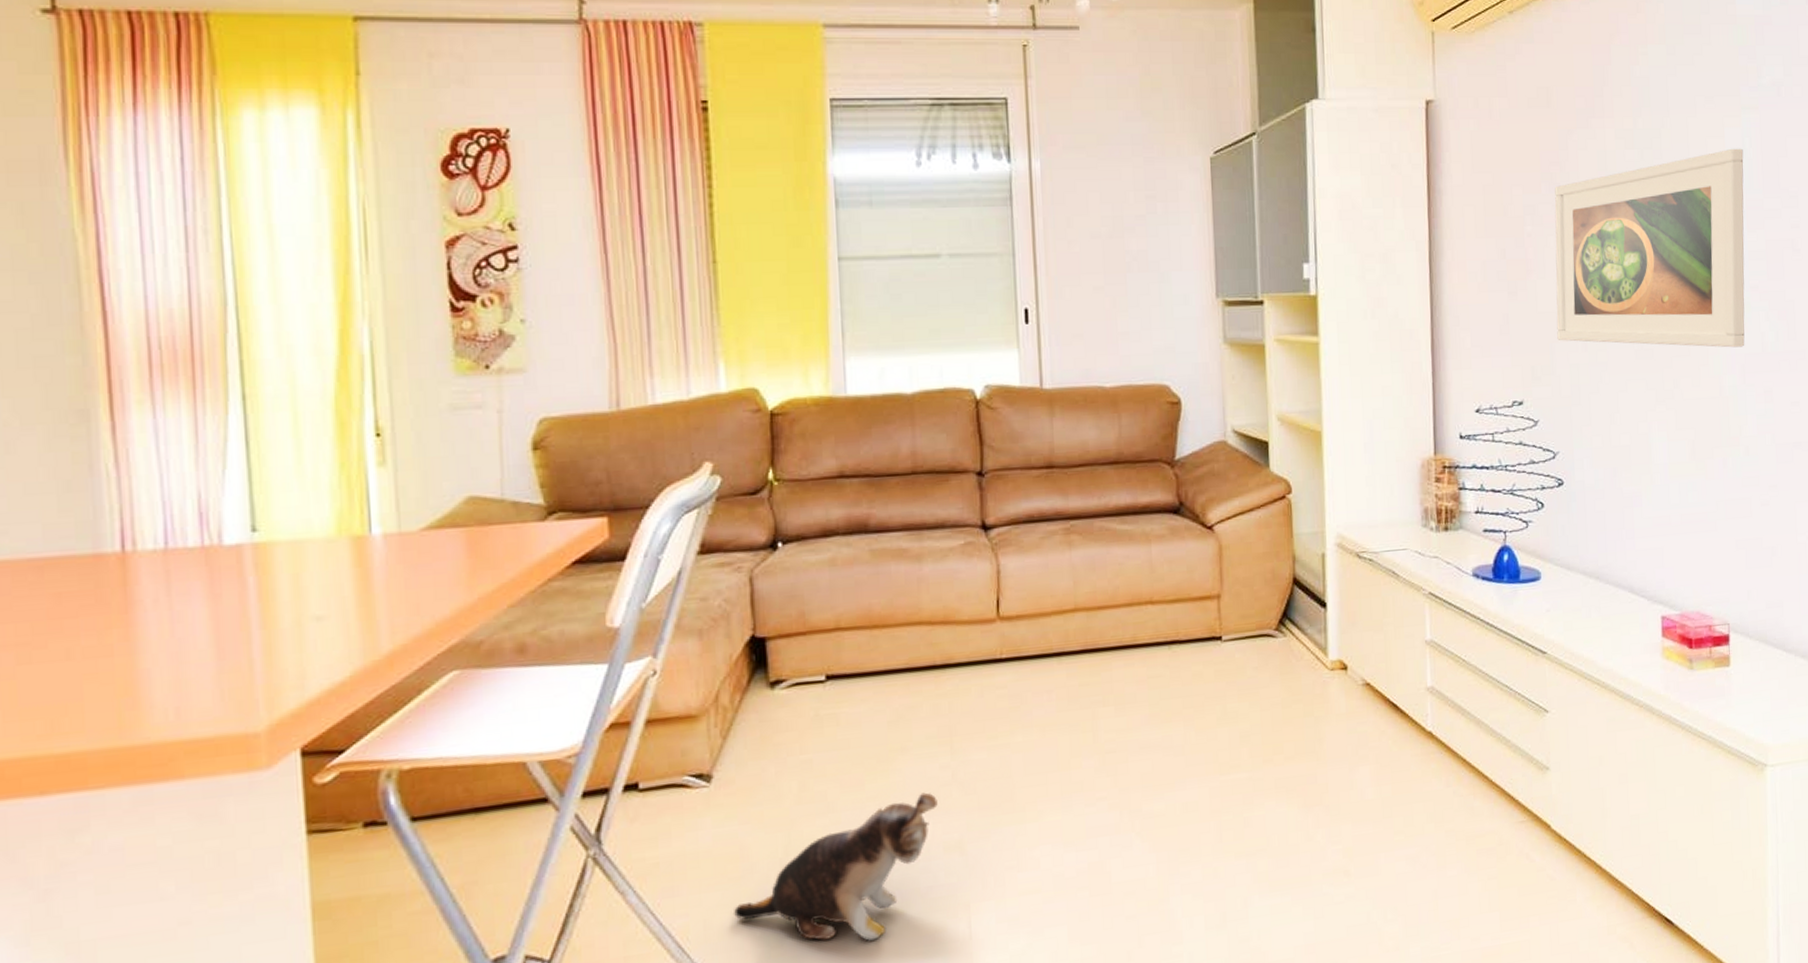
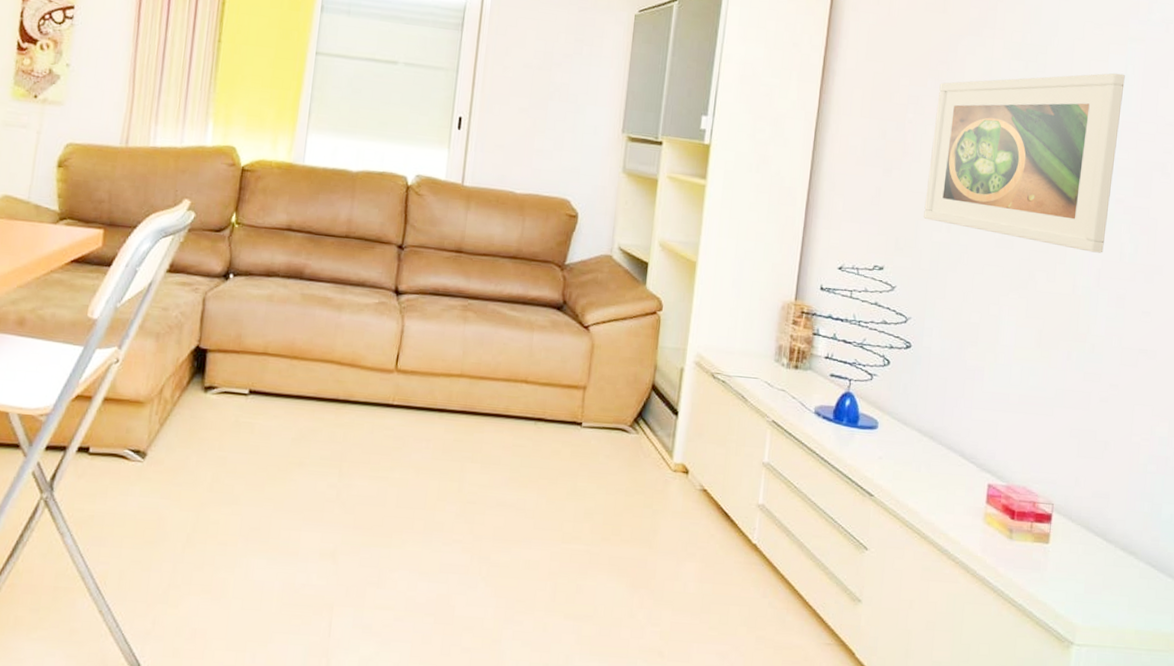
plush toy: present [734,792,938,941] -> none [144,503,322,619]

